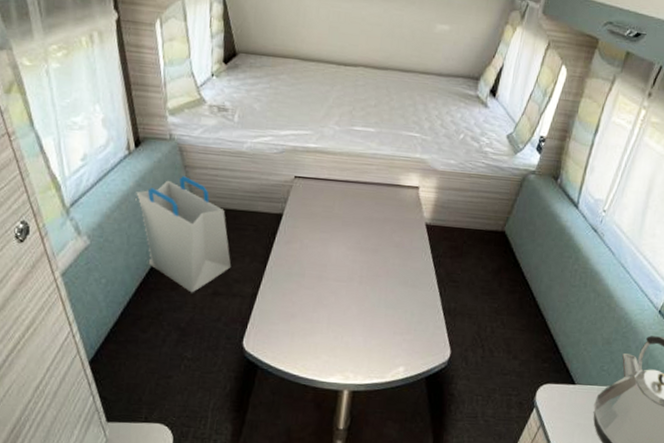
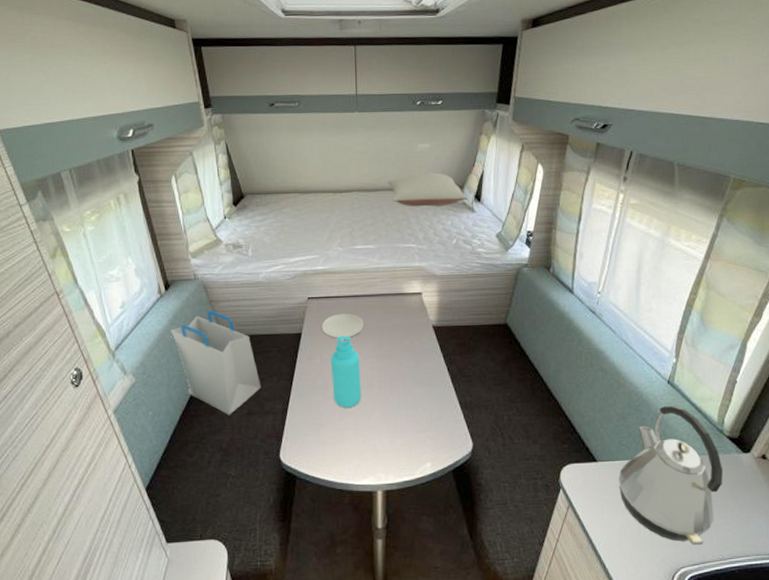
plate: none [306,197,352,225] -> present [322,313,364,338]
water bottle: none [309,222,343,300] -> present [330,335,361,408]
pillow: none [398,55,483,97] -> present [387,171,468,207]

